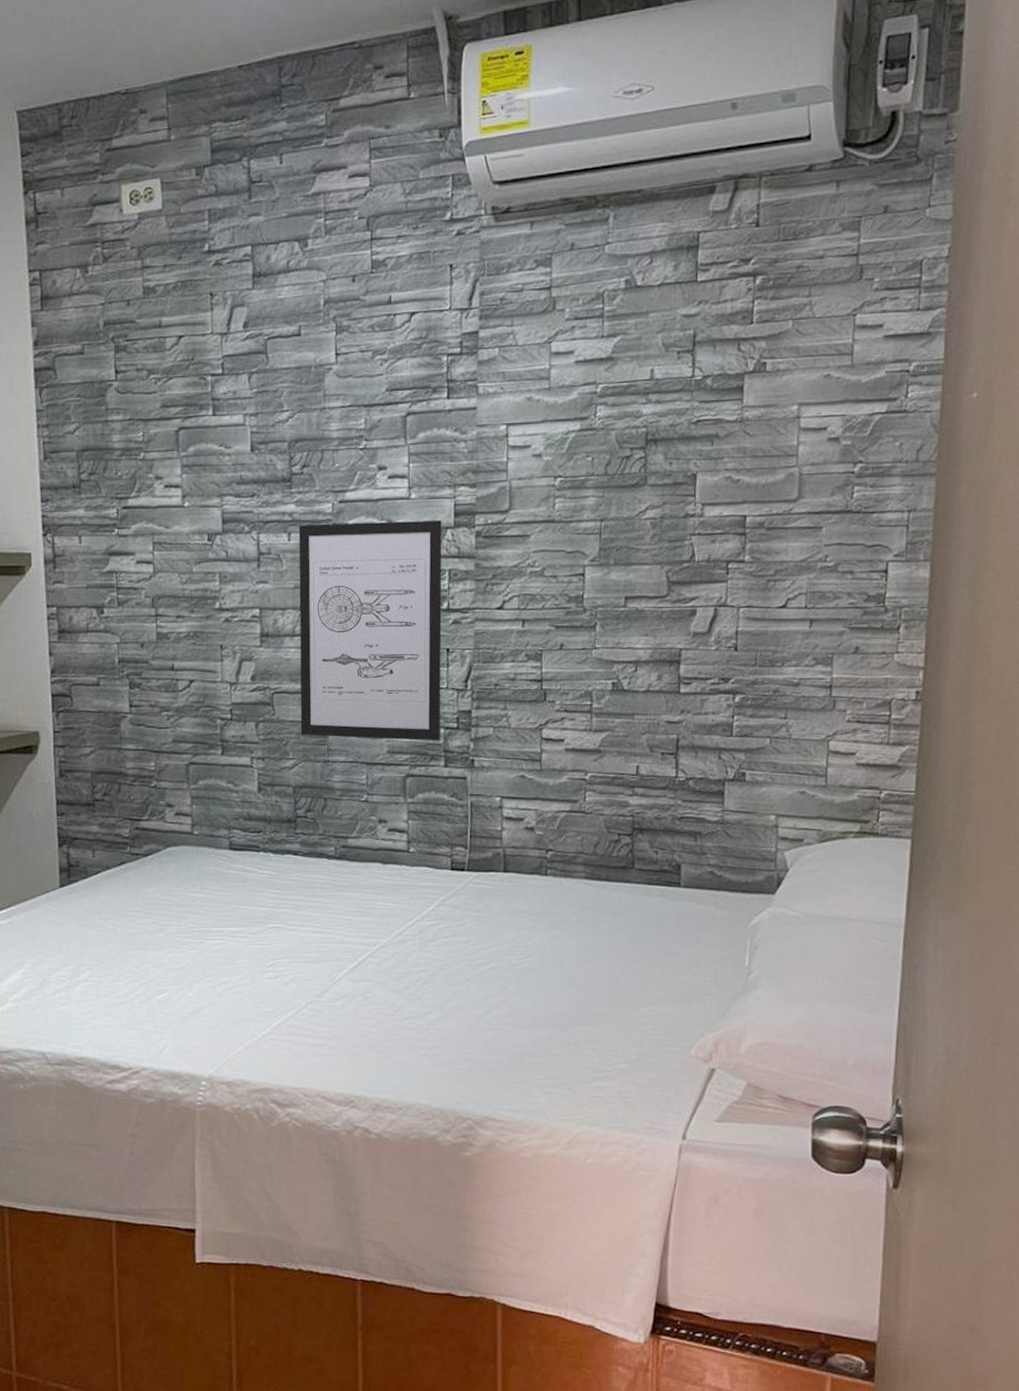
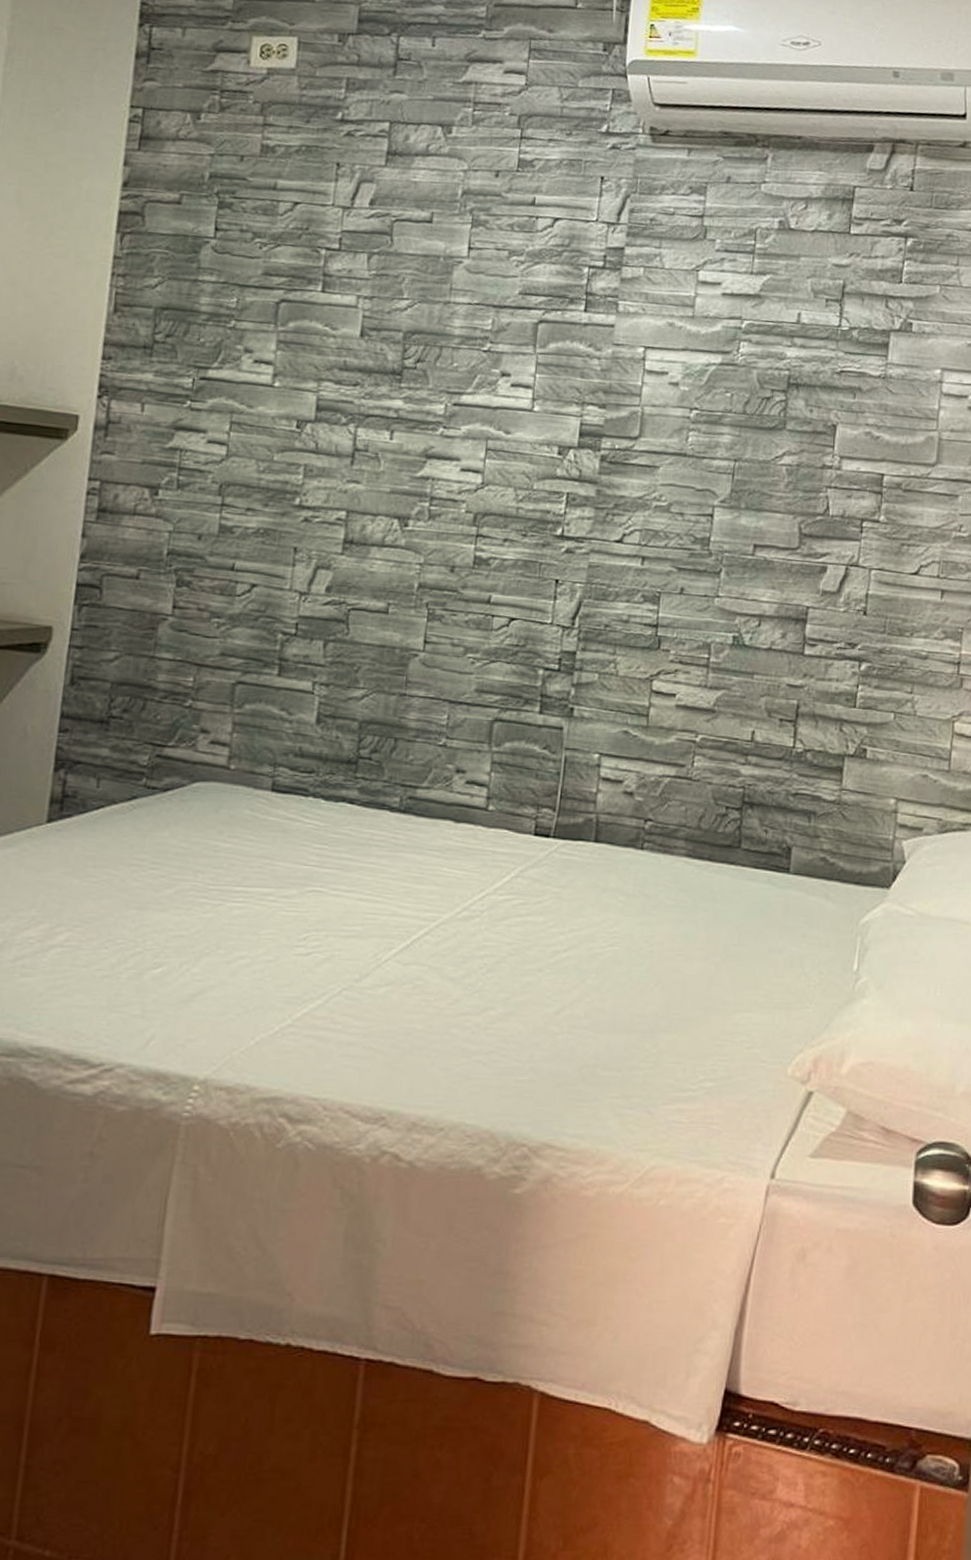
wall art: present [298,520,442,741] -> none [376,424,565,683]

